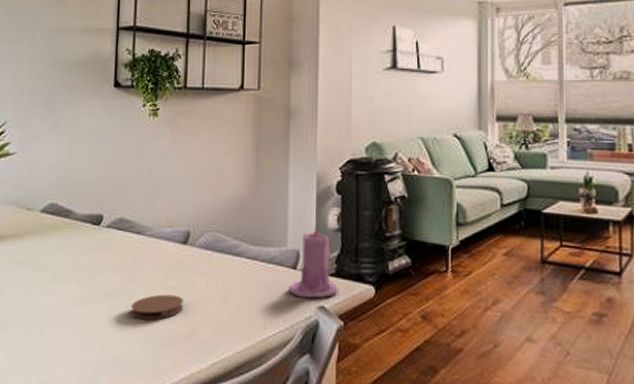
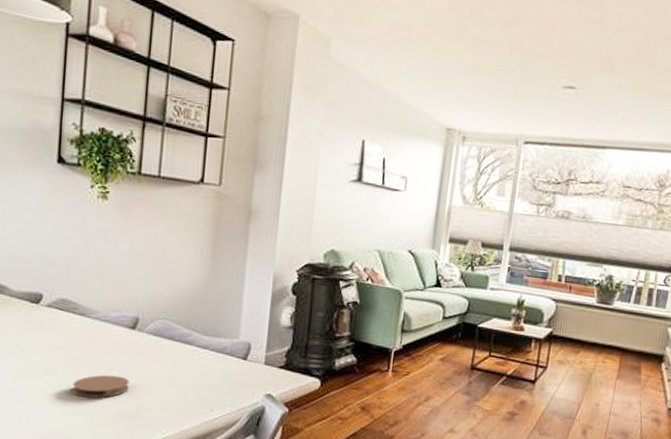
candle: present [288,227,338,299] -> none [237,323,286,387]

